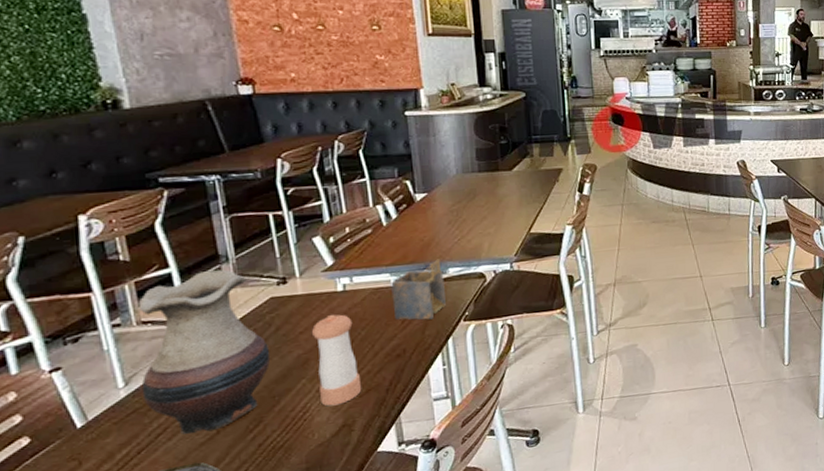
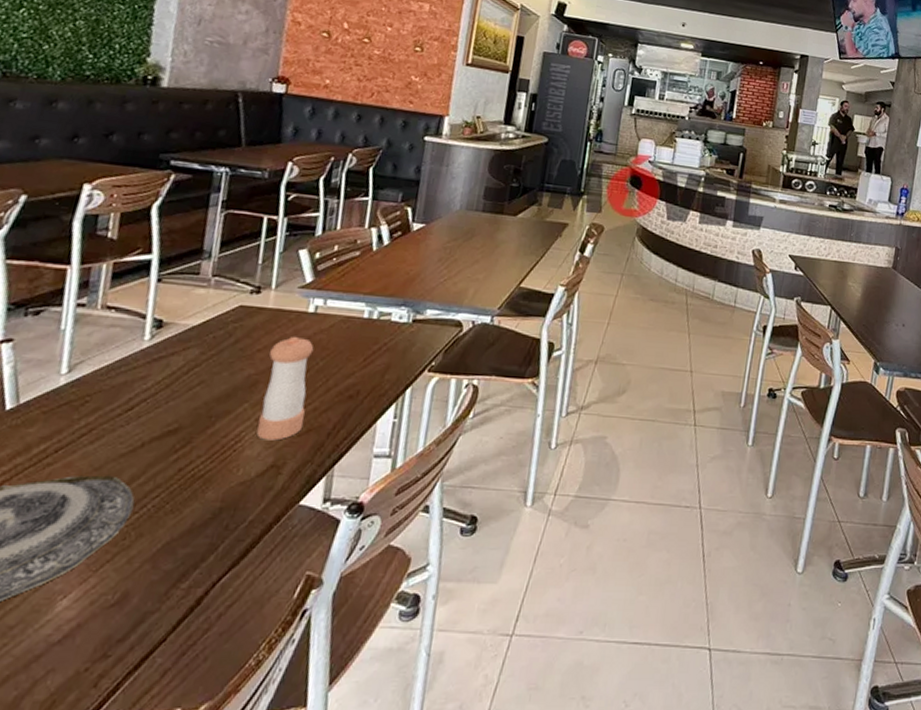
vase: present [138,269,271,434] -> none [80,264,223,441]
napkin holder: present [391,259,446,320] -> none [358,297,421,363]

